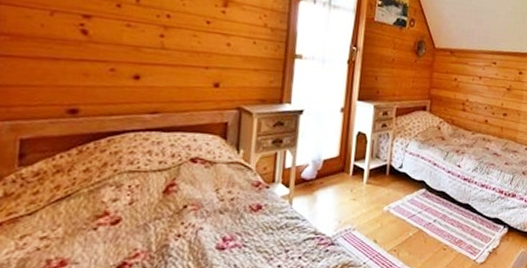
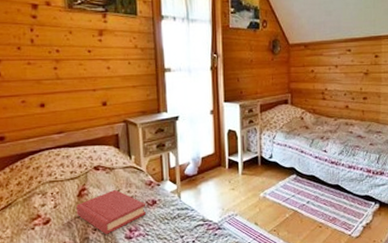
hardback book: none [158,187,248,242] -> present [76,189,146,234]

